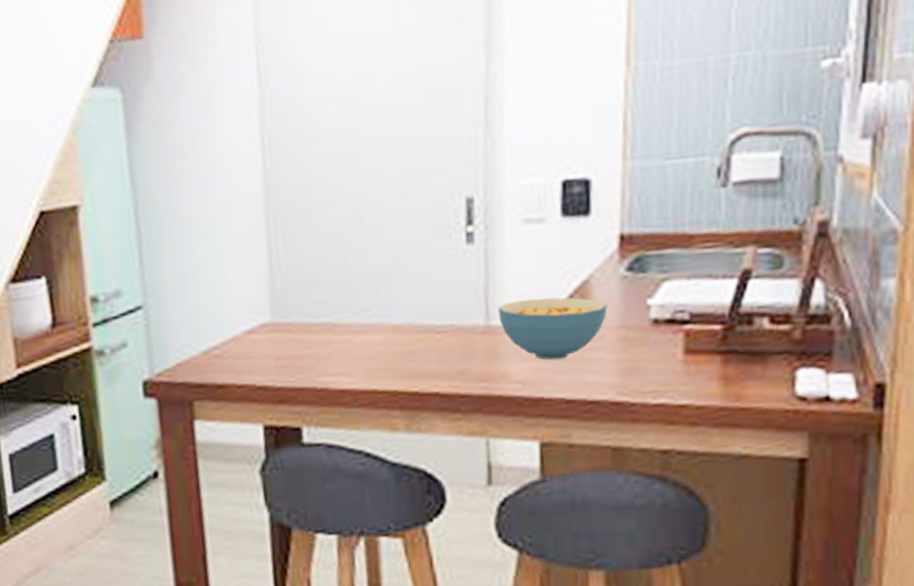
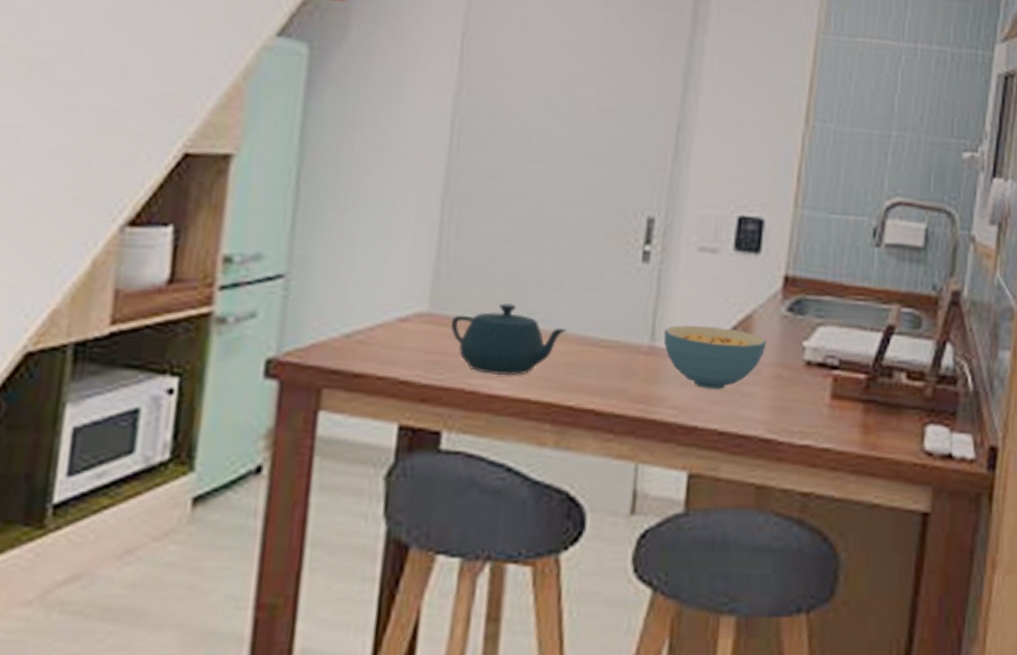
teapot: none [293,303,403,371] -> present [450,303,568,376]

